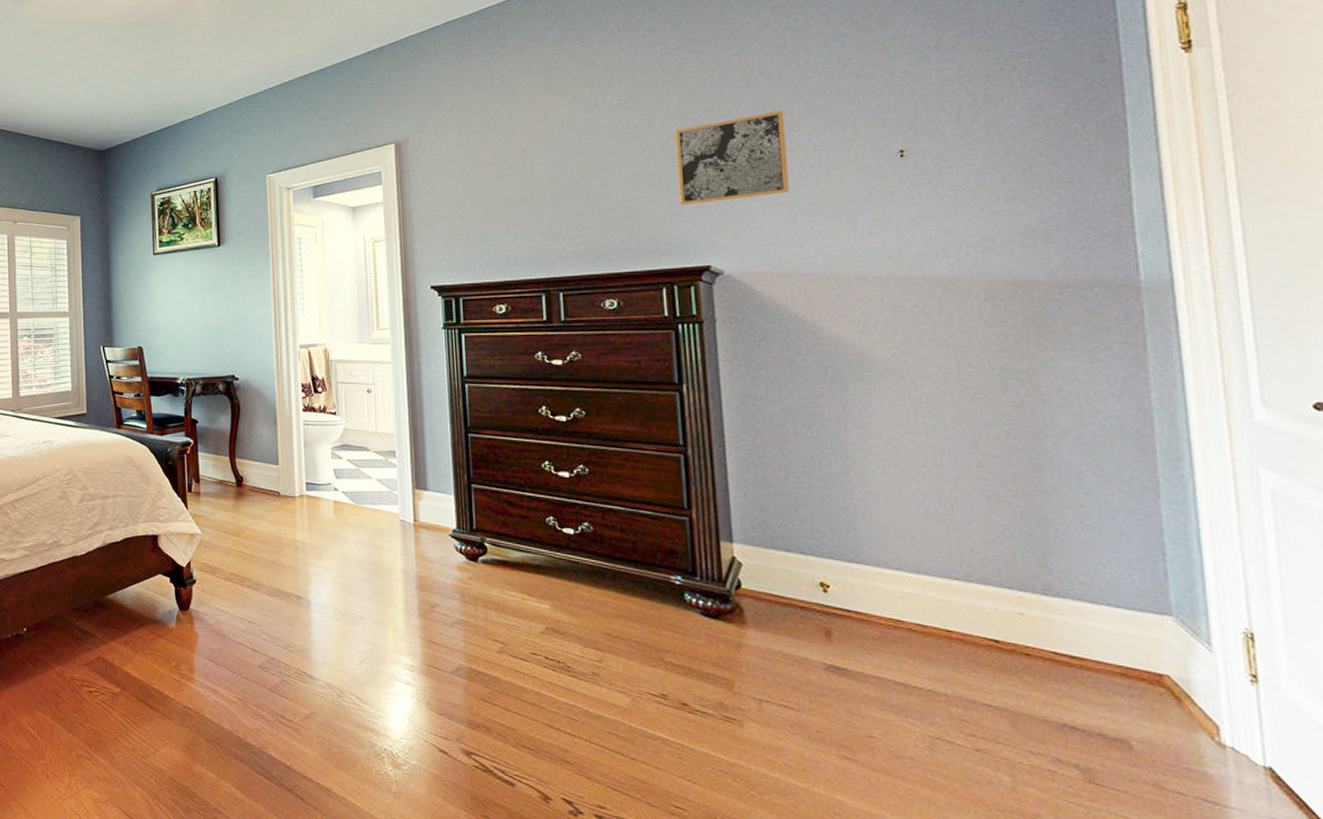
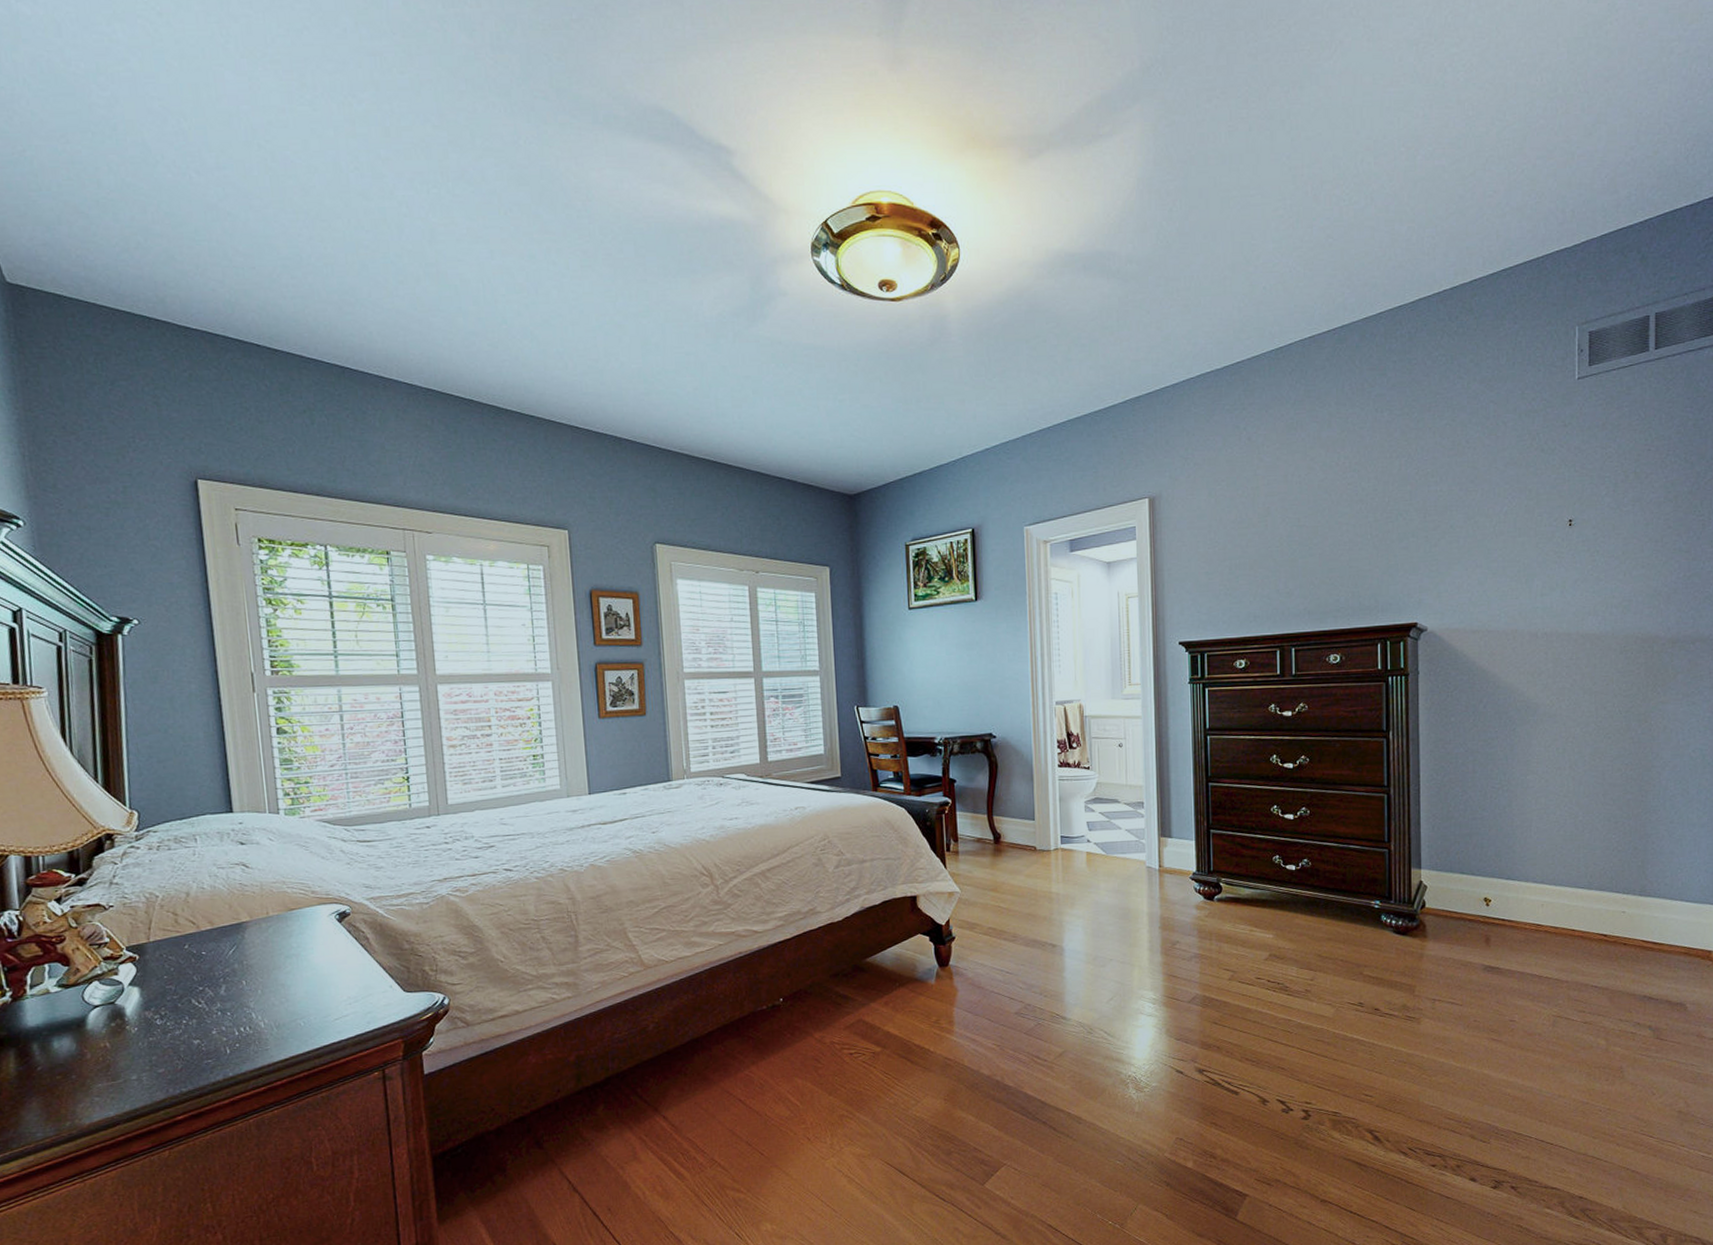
wall art: present [675,110,790,205] -> none [1395,479,1484,566]

